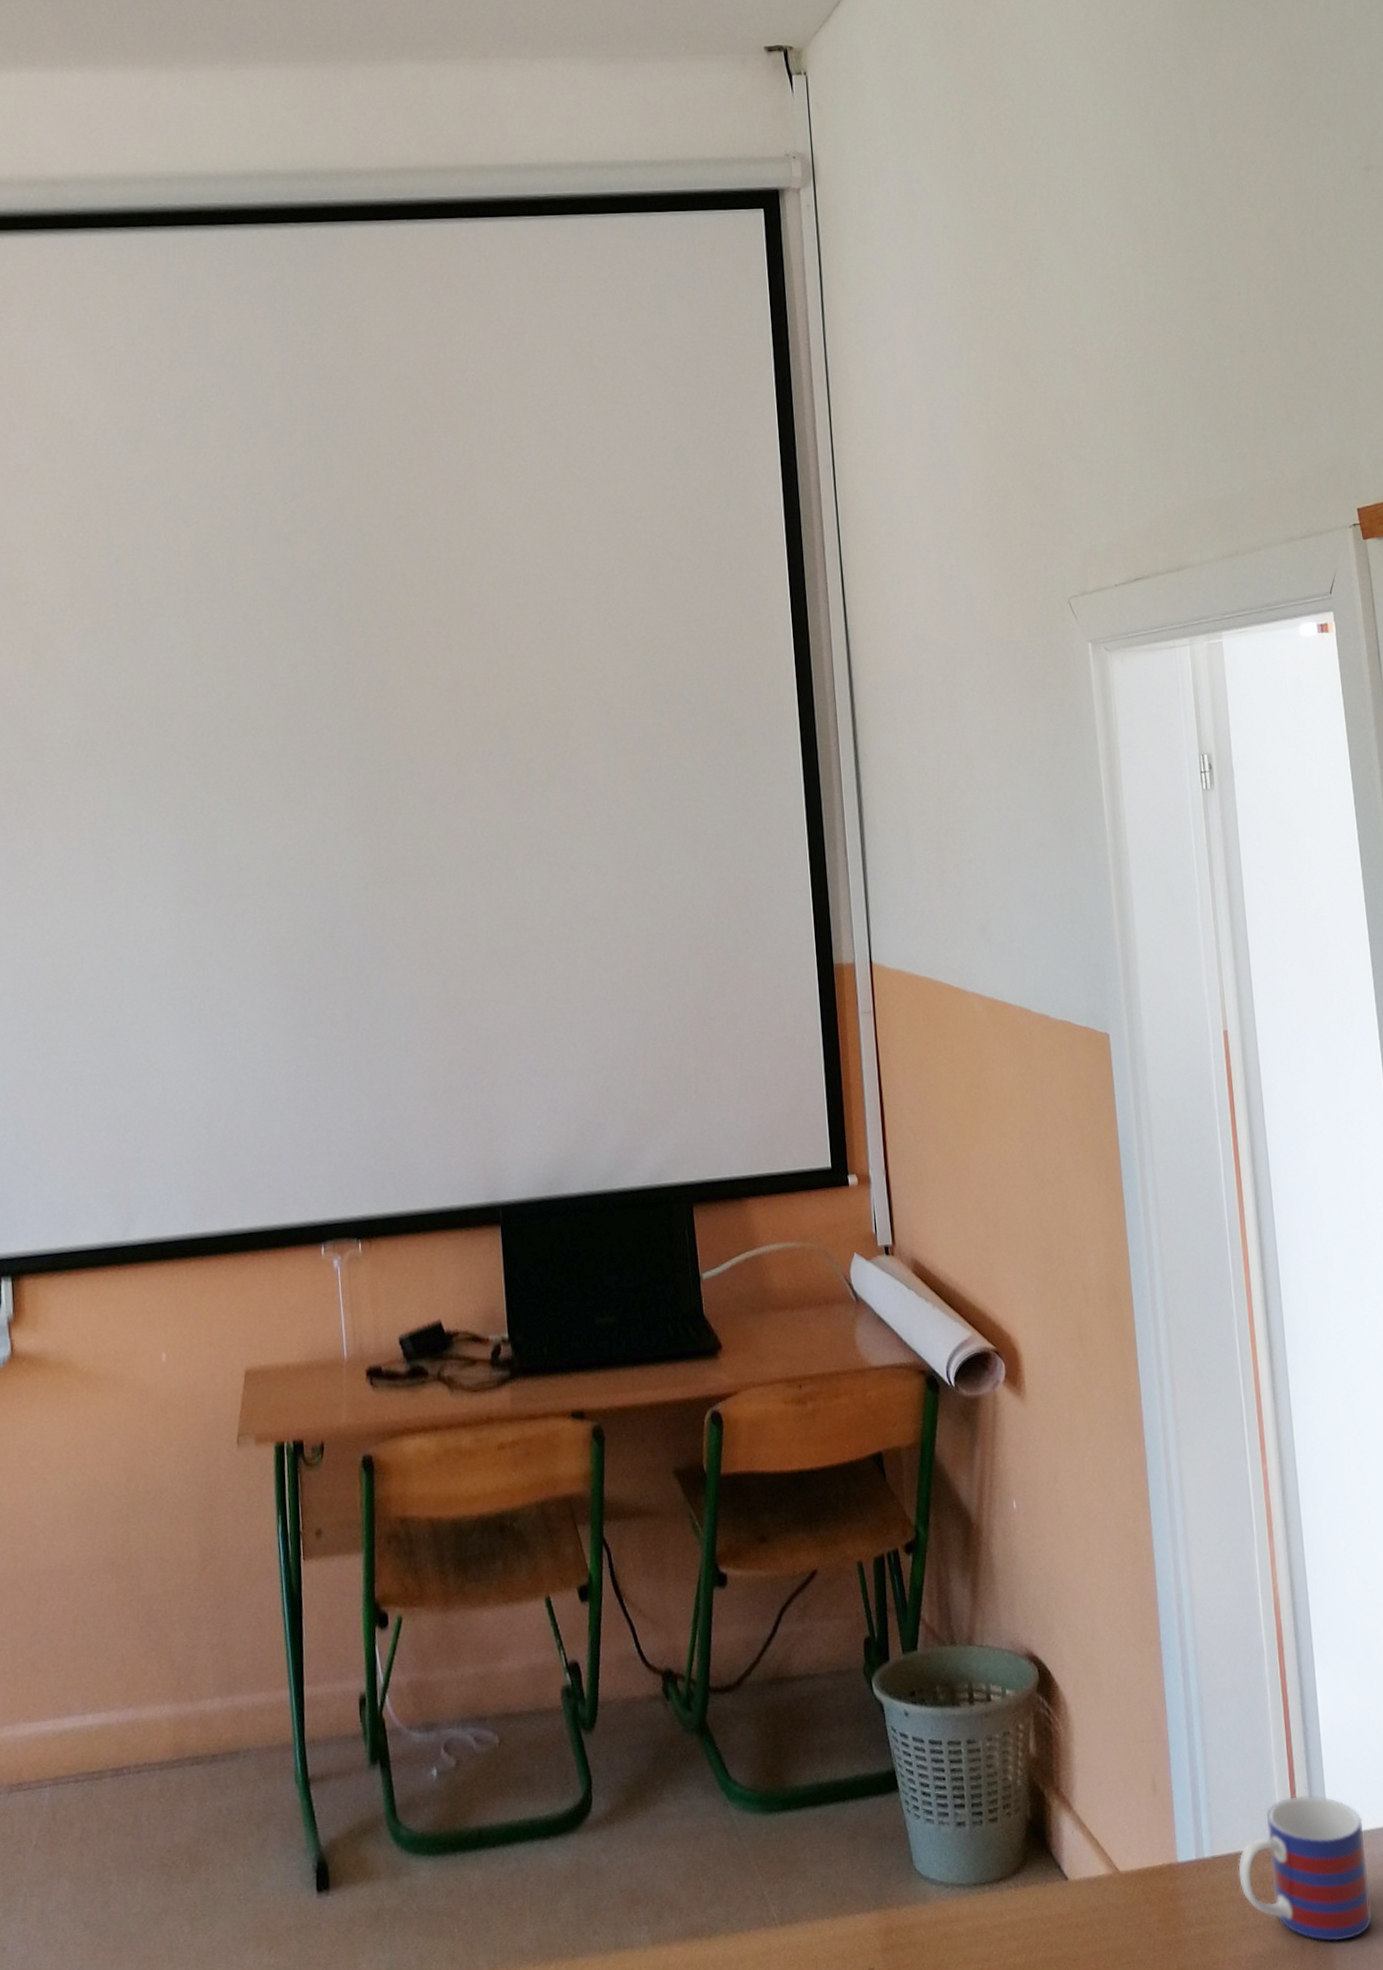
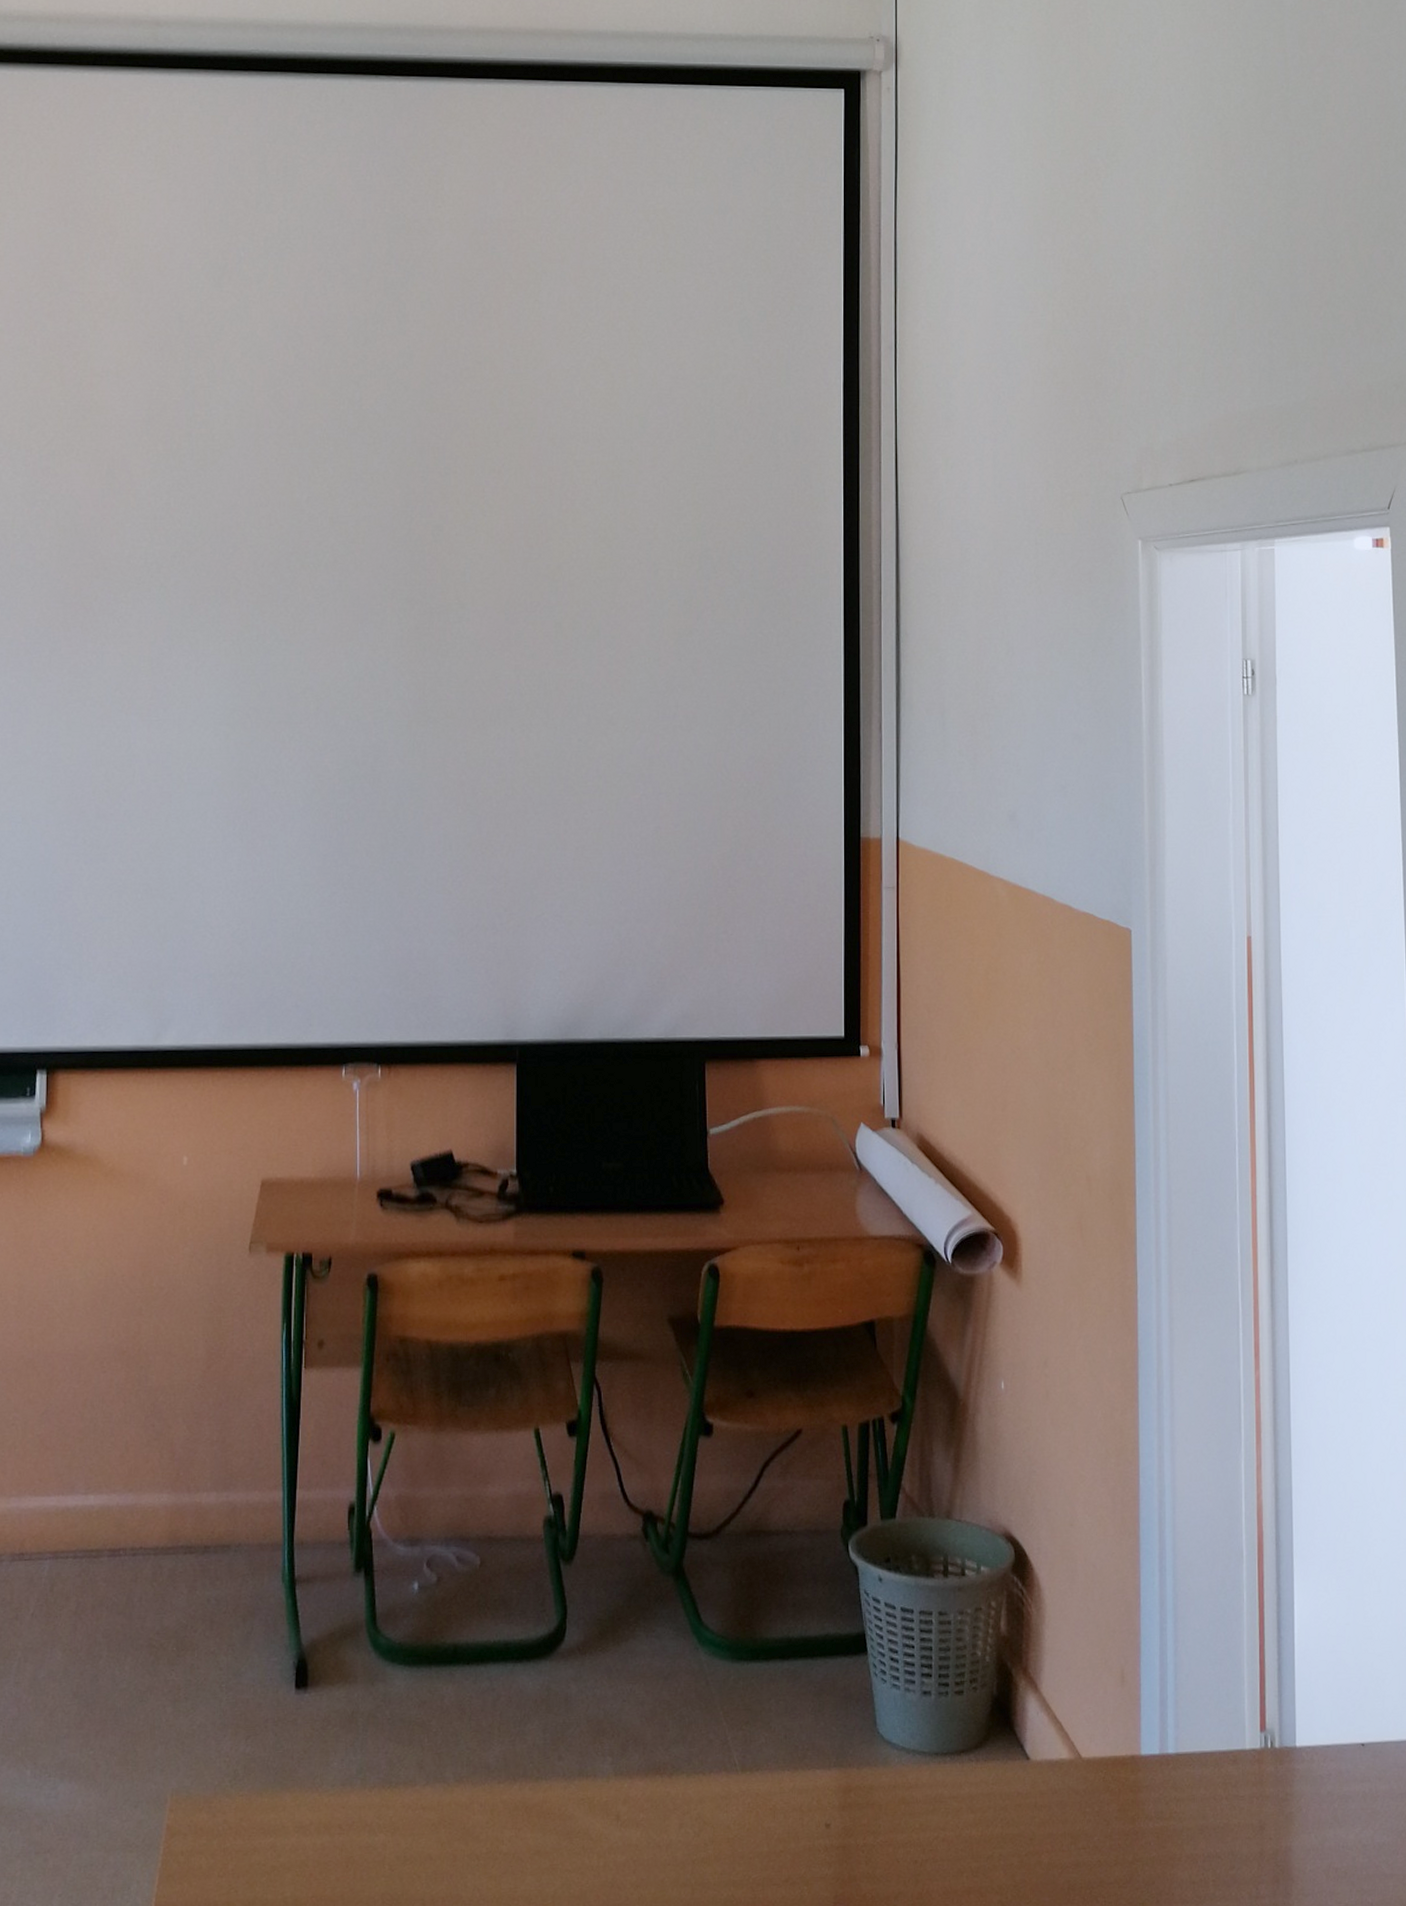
mug: present [1238,1795,1373,1942] -> none [1201,1703,1335,1851]

